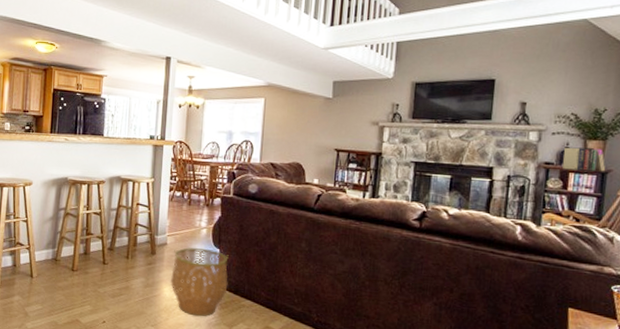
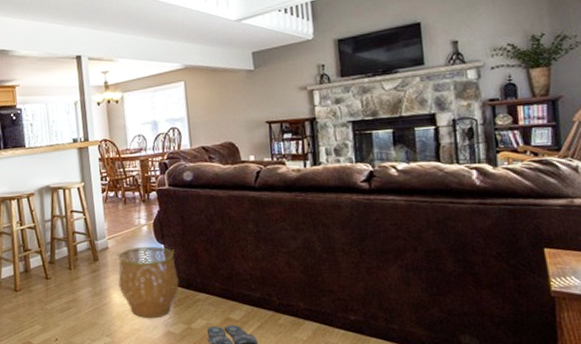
books: present [562,147,606,172] -> none [507,75,556,104]

